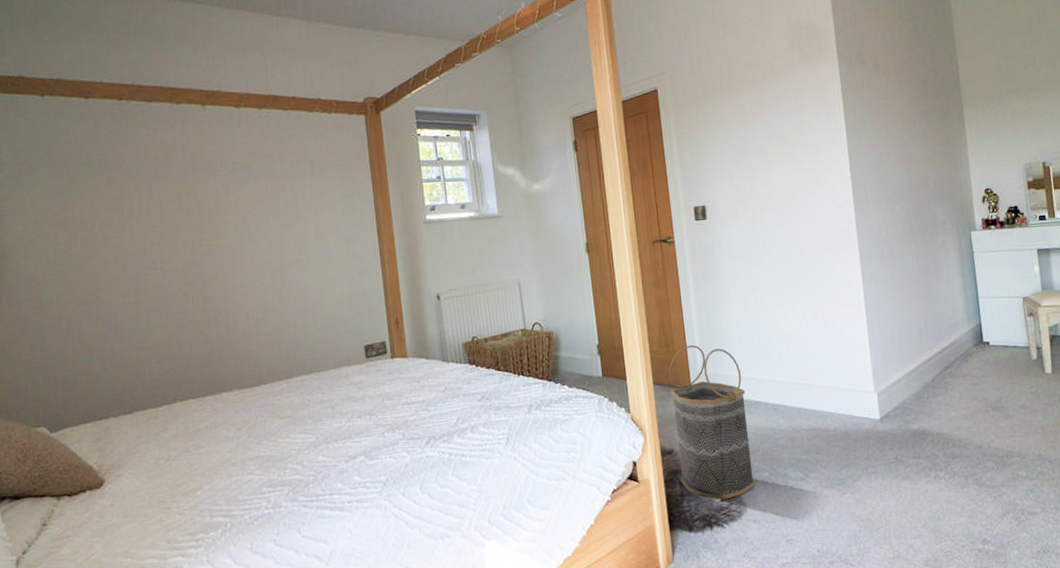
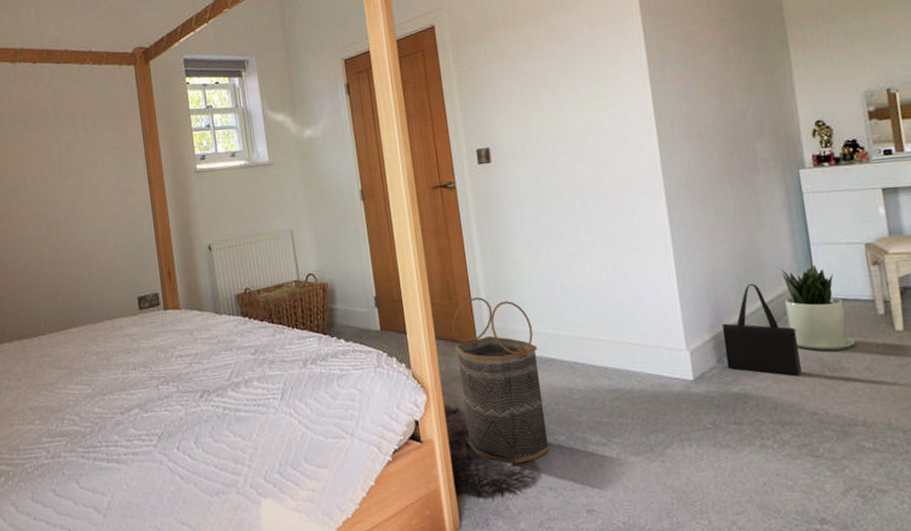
tote bag: none [904,332,970,415] -> present [721,283,802,377]
planter: none [955,316,1013,392] -> present [781,264,855,351]

